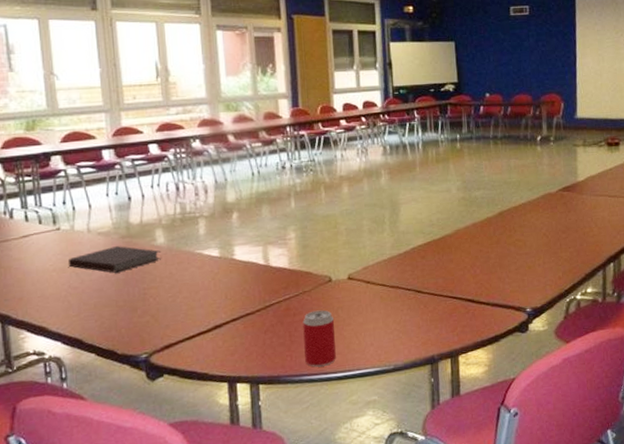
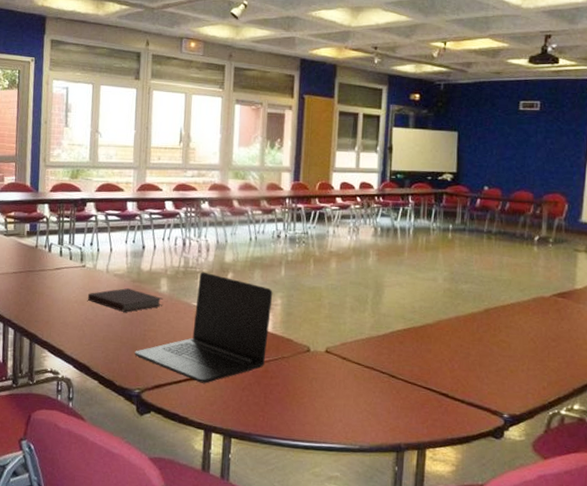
laptop: none [135,215,286,334] -> present [134,271,273,383]
beverage can: present [303,310,336,367] -> none [276,377,308,433]

